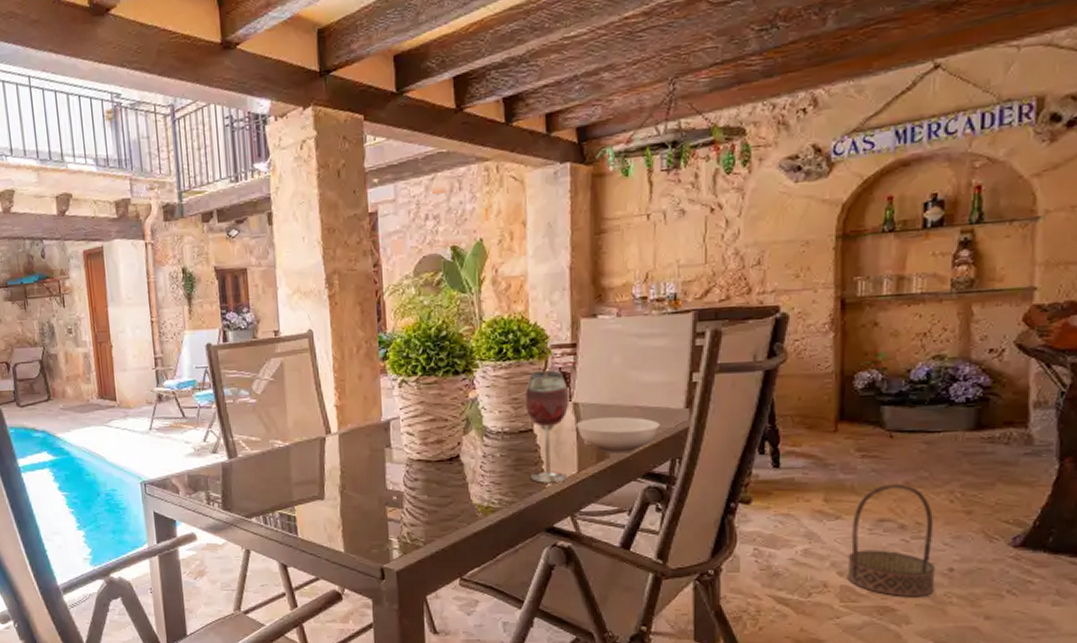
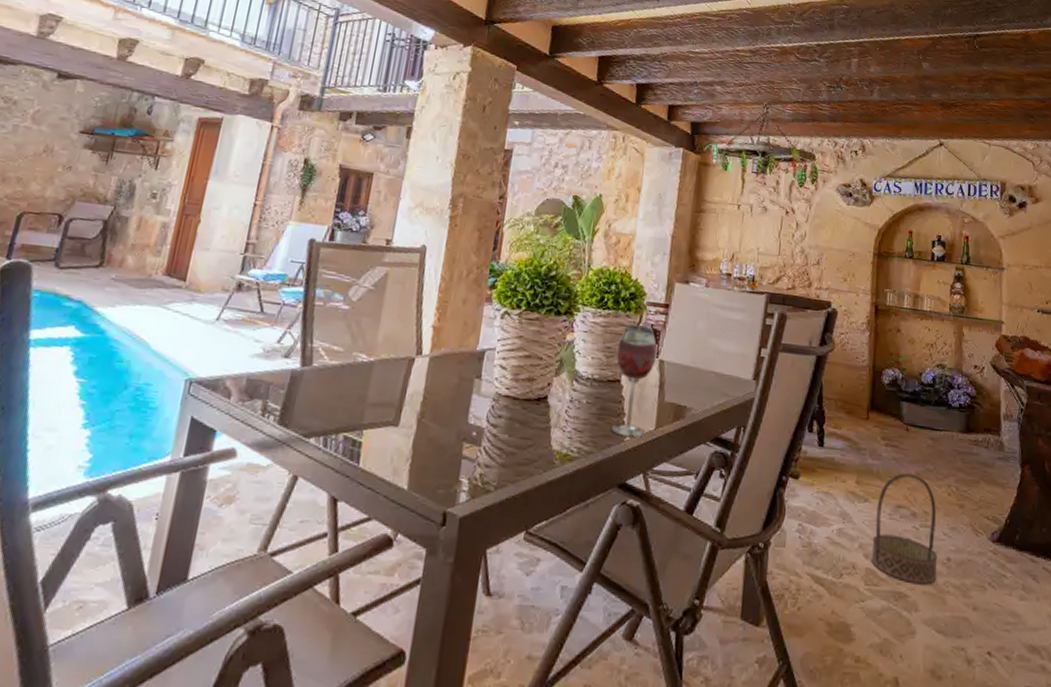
bowl: present [576,416,660,454] -> none [659,377,731,416]

